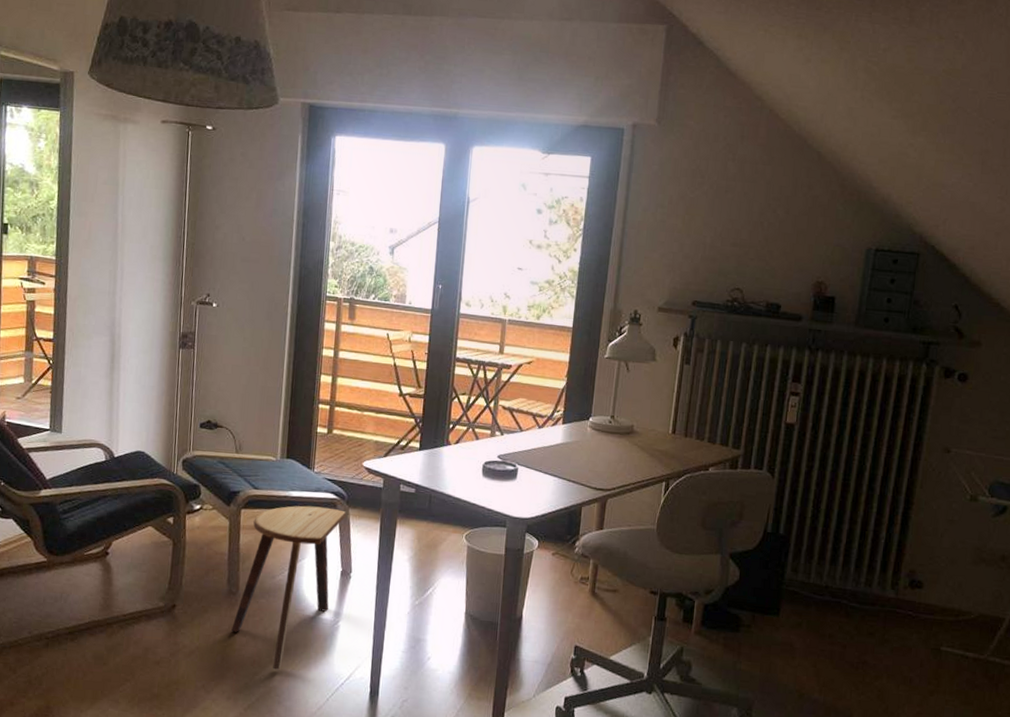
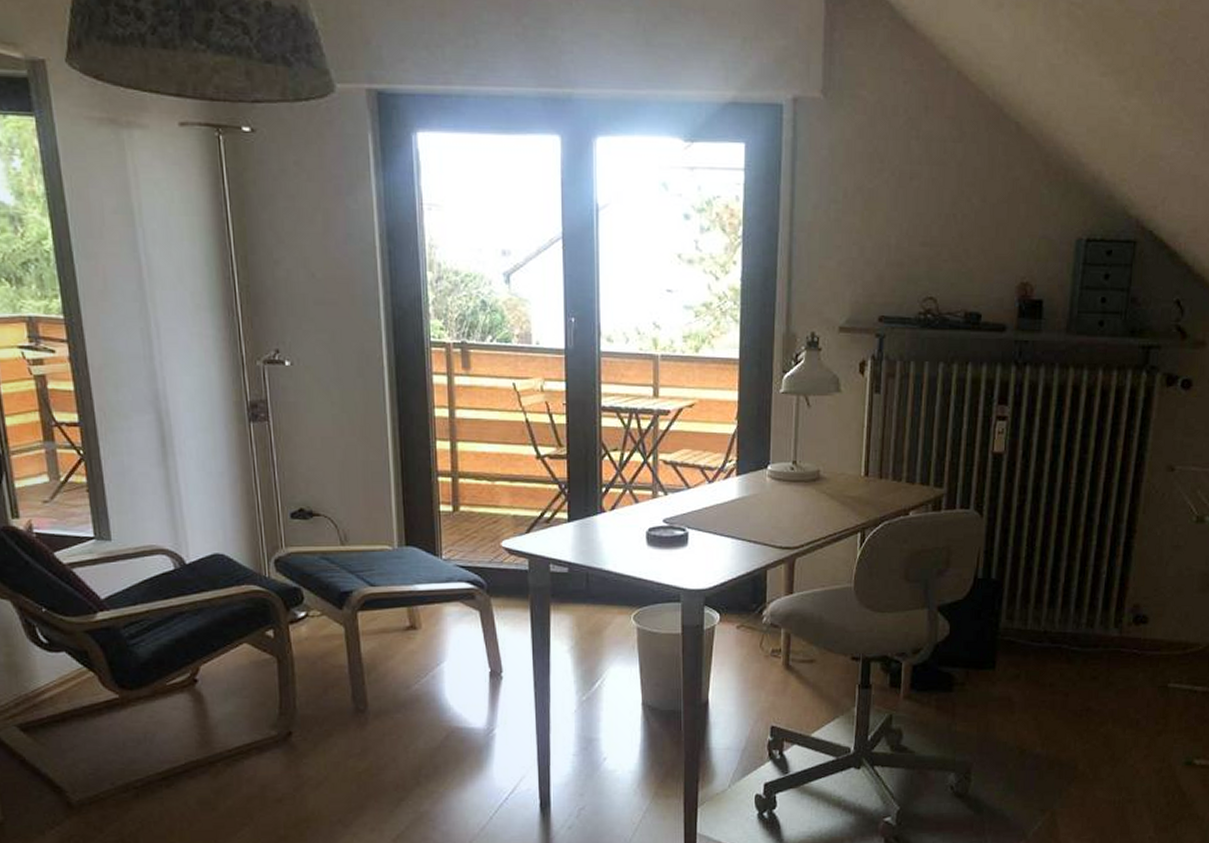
stool: present [231,505,347,670] -> none [365,600,489,792]

